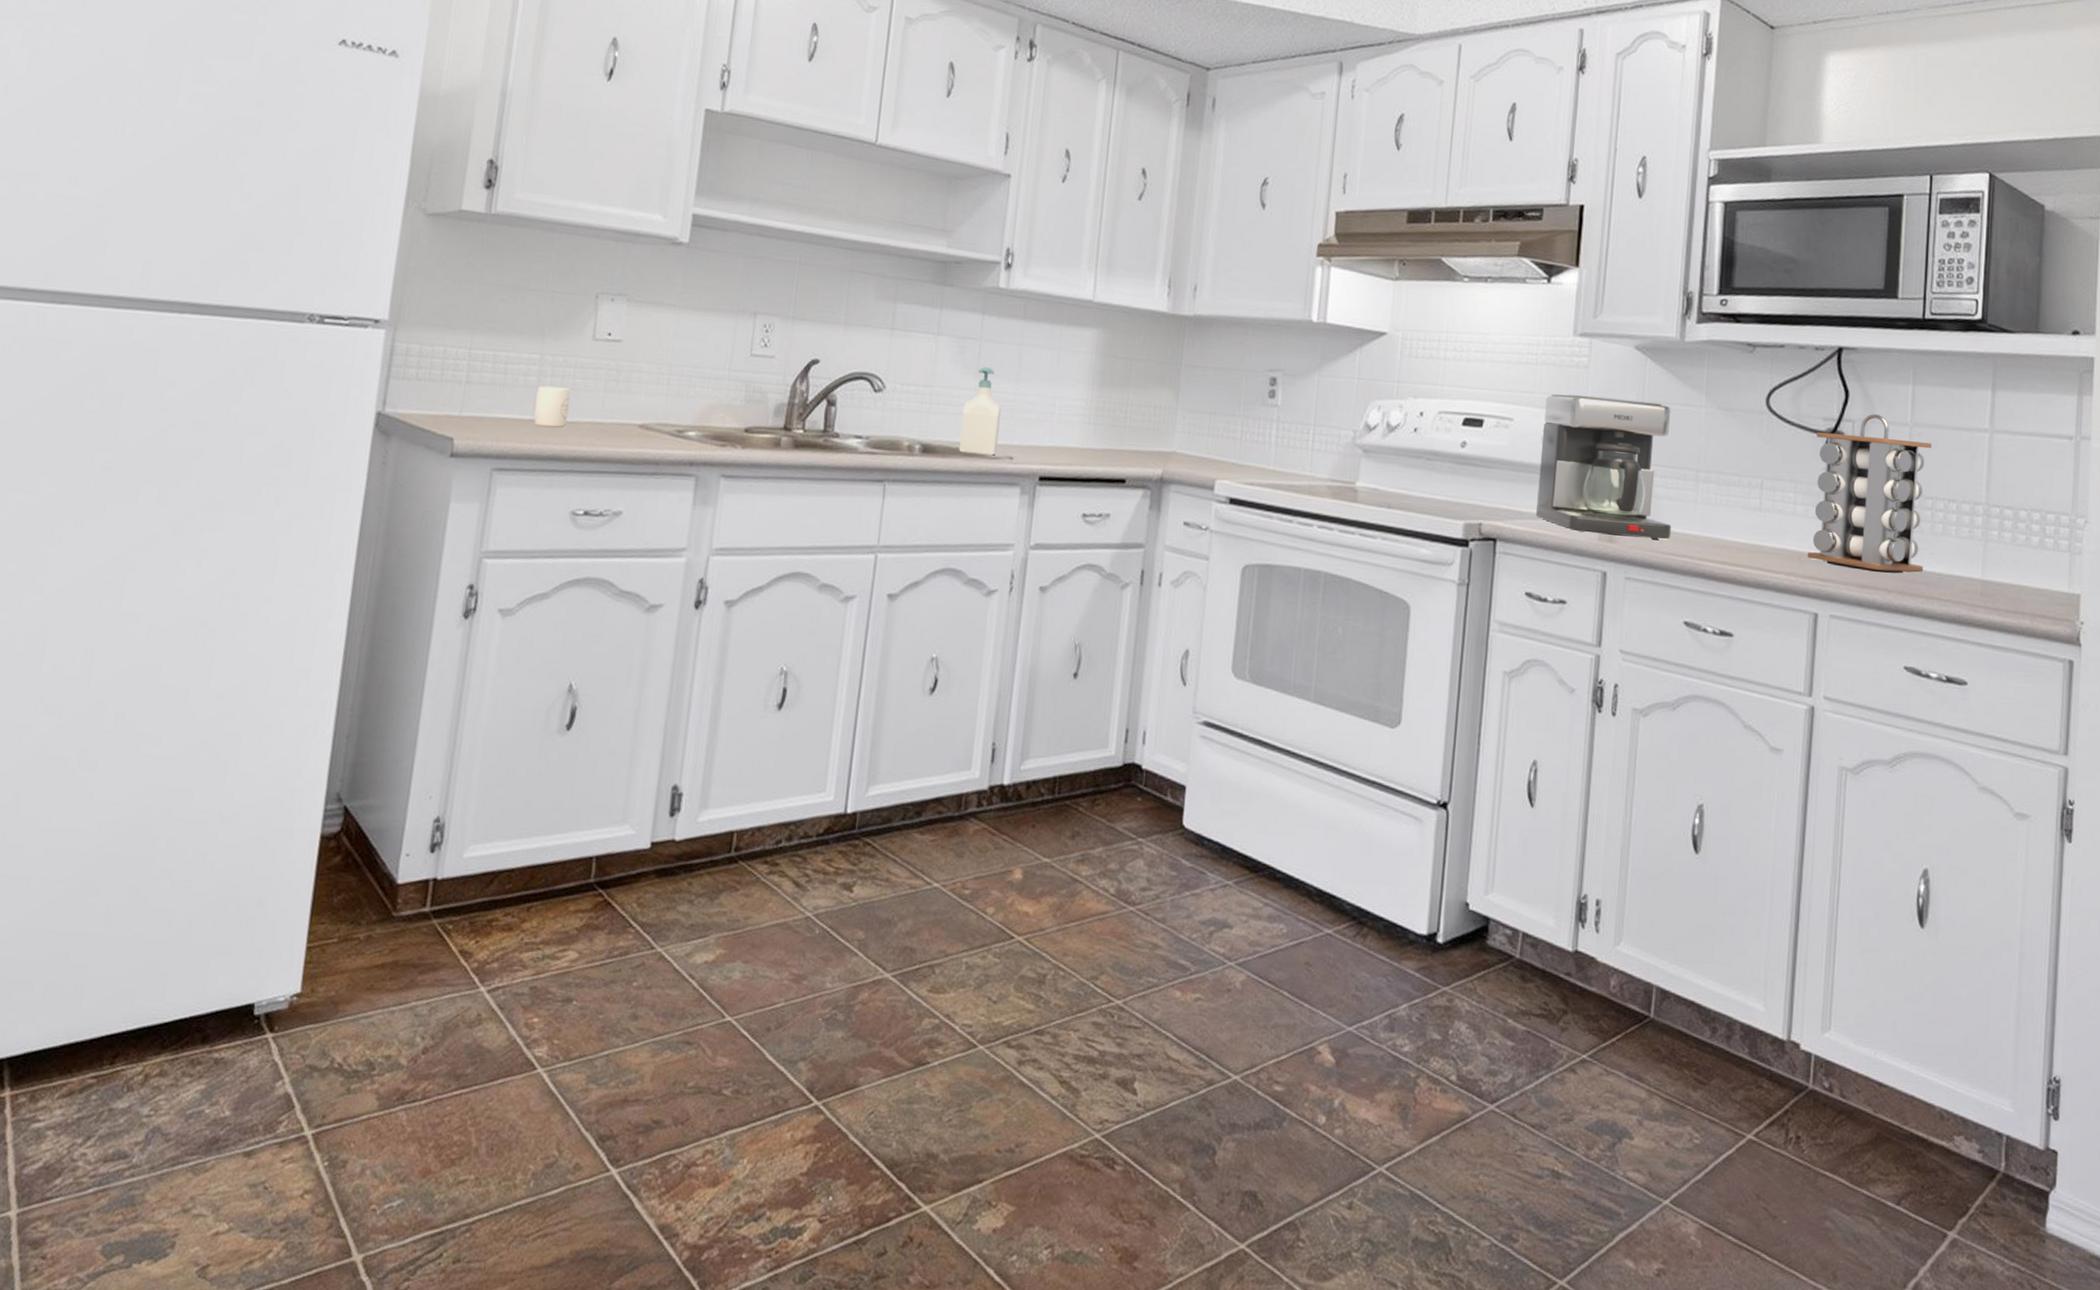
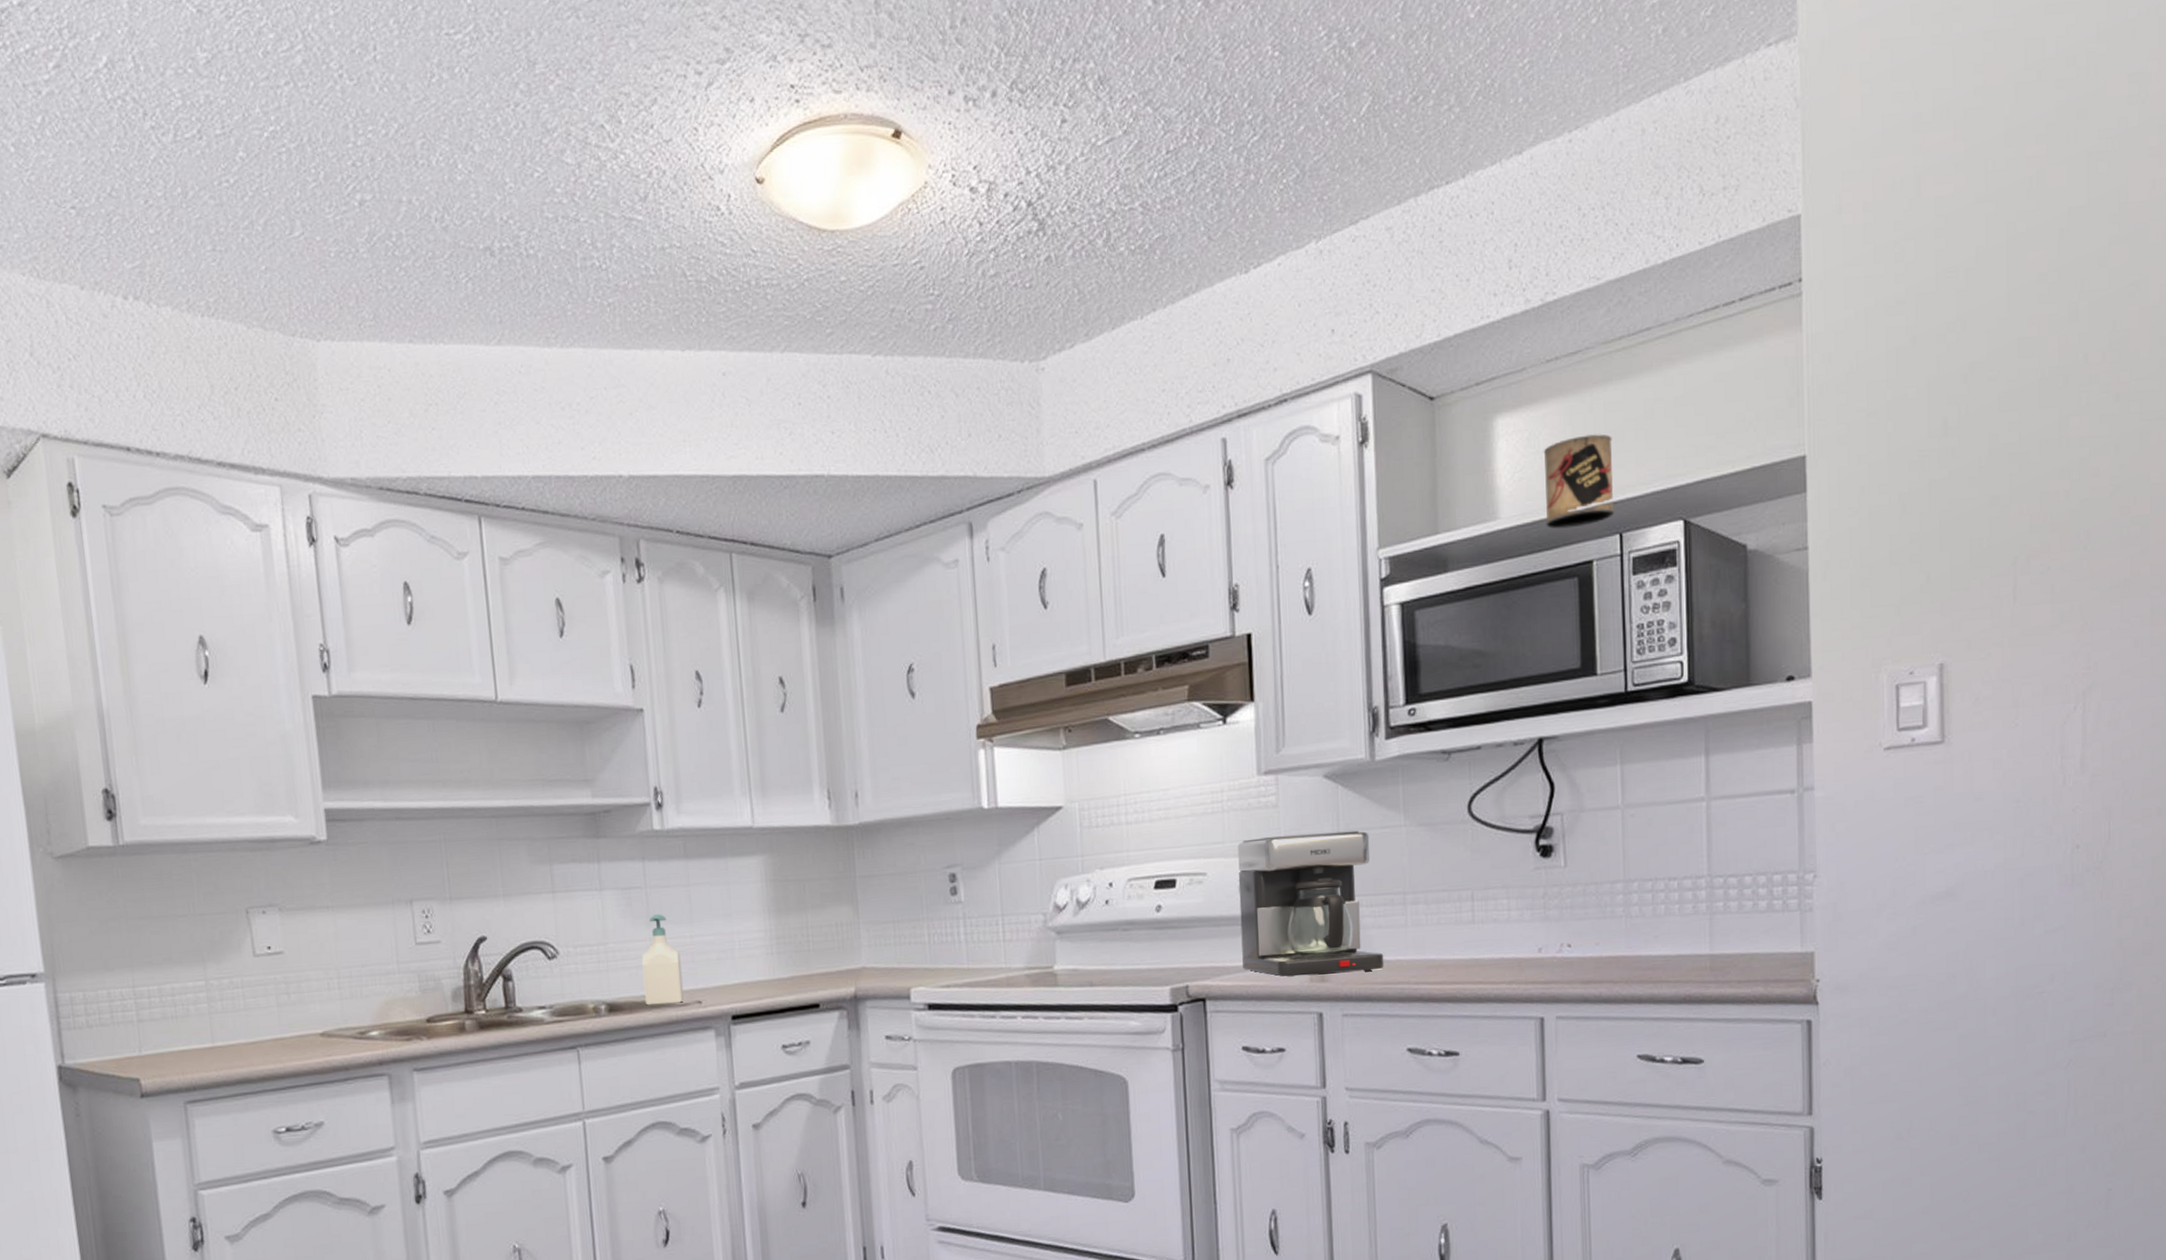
mug: present [533,386,571,428] -> none [210,1009,248,1053]
spice rack: present [1807,414,1932,574] -> none [1524,802,1648,966]
tin can: none [1864,82,1931,163] -> present [1543,433,1615,529]

